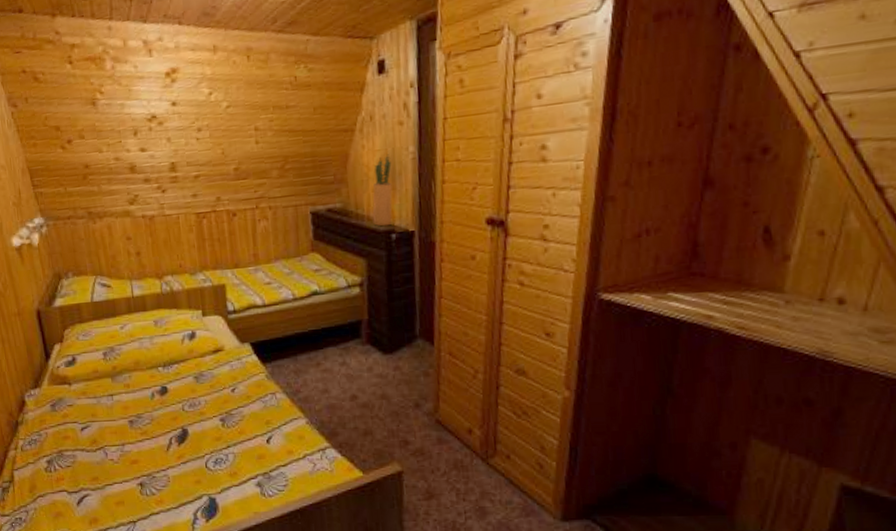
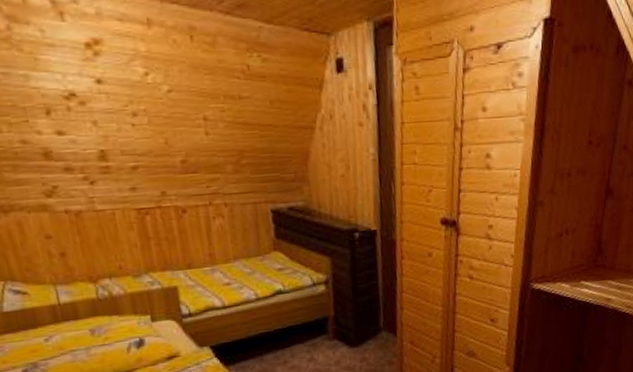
vase: present [372,154,393,227] -> none [335,154,355,226]

